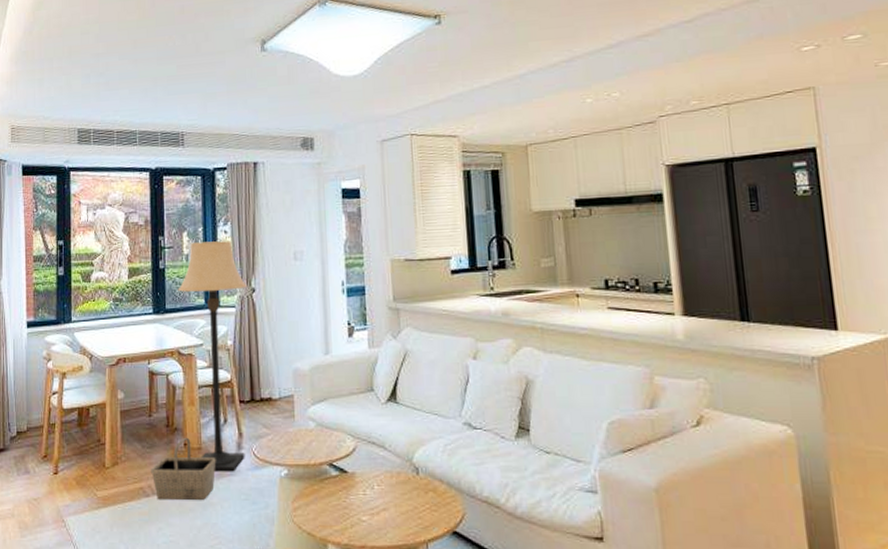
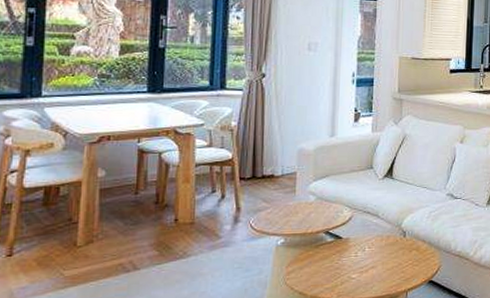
basket: present [151,437,216,500] -> none [133,213,210,274]
lamp: present [178,241,248,472] -> none [179,25,258,244]

